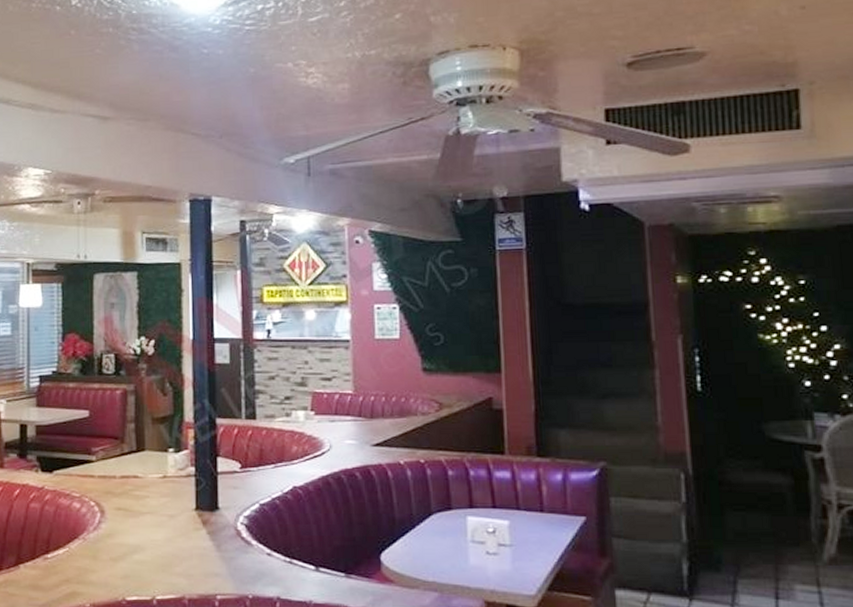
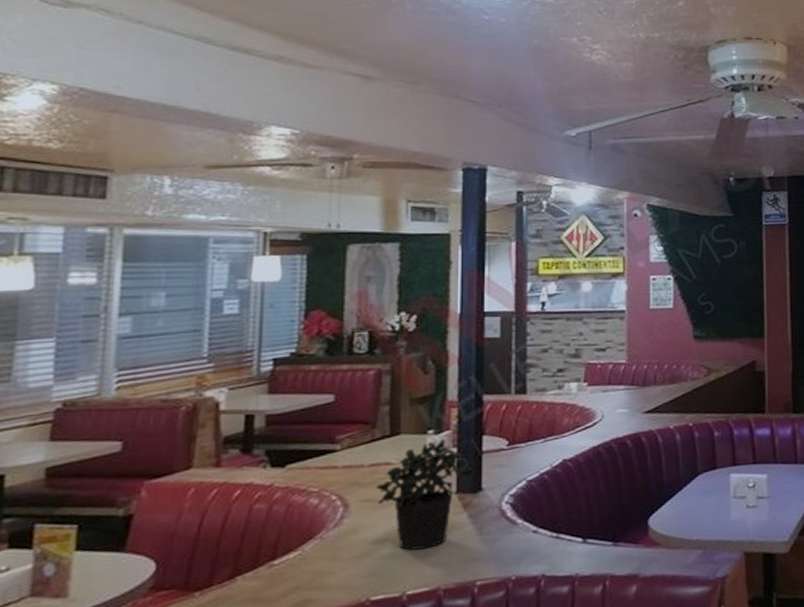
potted plant: none [126,457,211,559] -> present [375,438,474,551]

